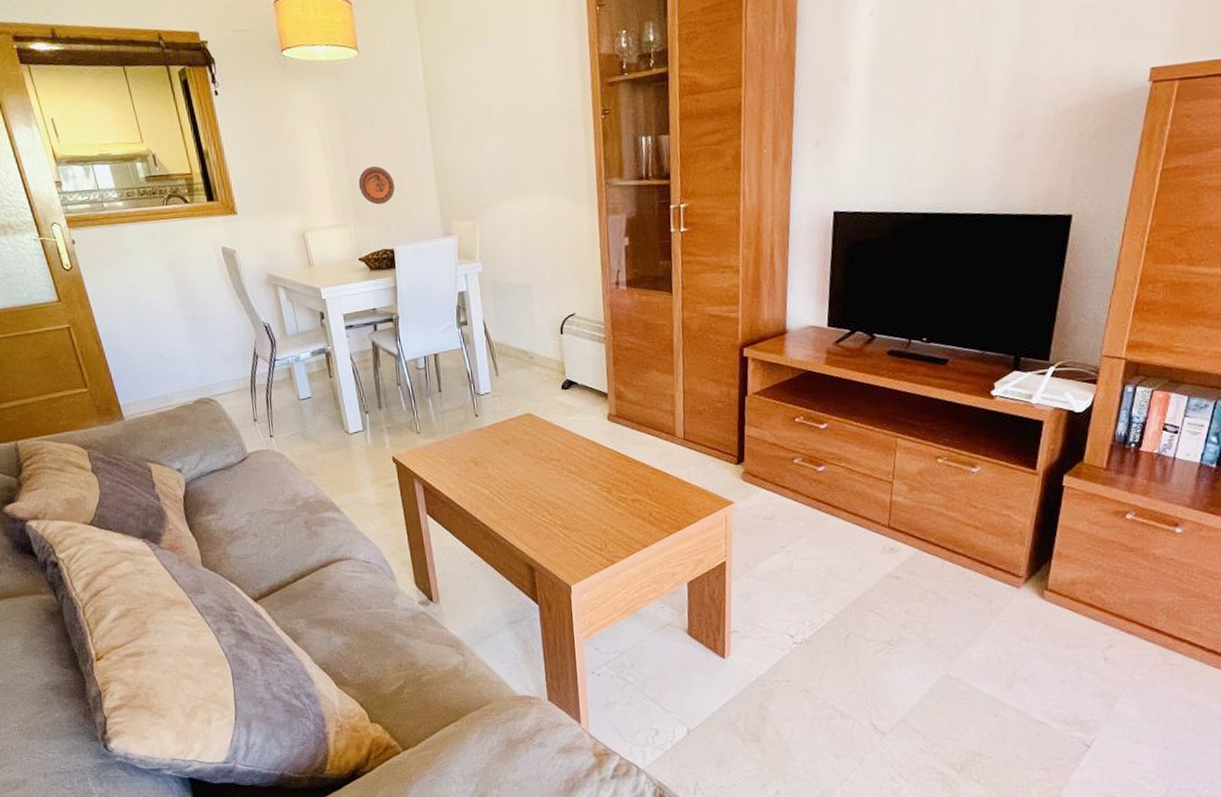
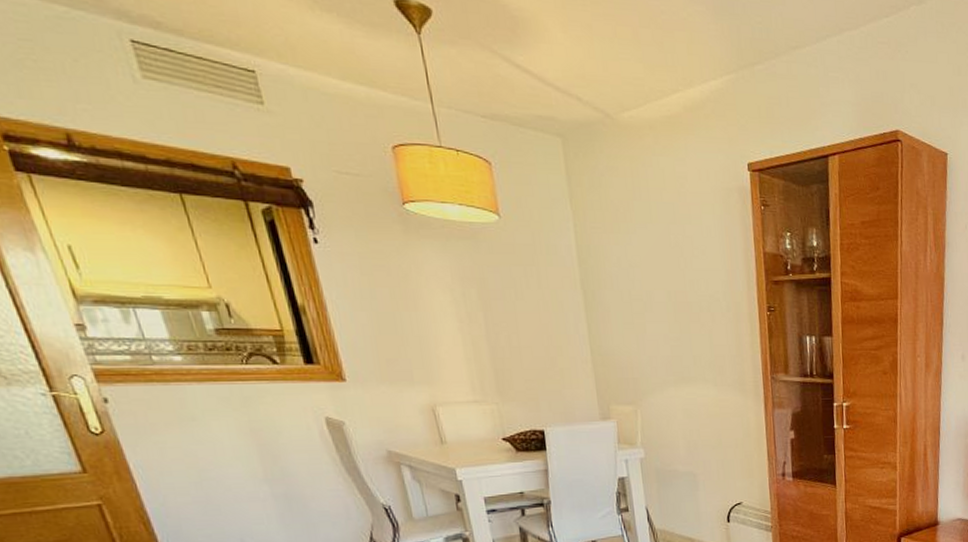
decorative plate: present [358,166,395,205] -> none [501,342,545,382]

